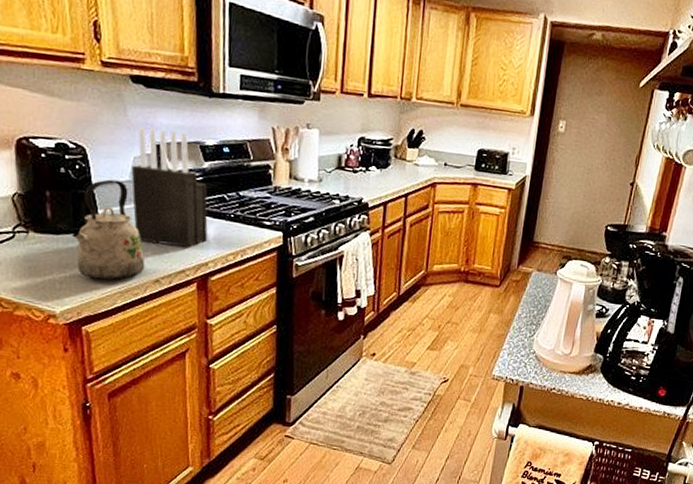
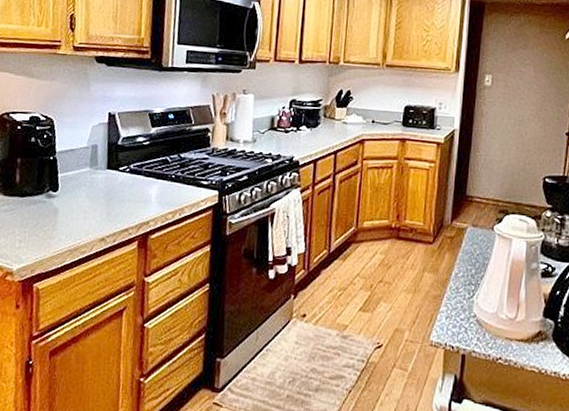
kettle: present [71,179,146,281] -> none [34,146,94,240]
knife block: present [131,127,208,248] -> none [87,100,153,208]

